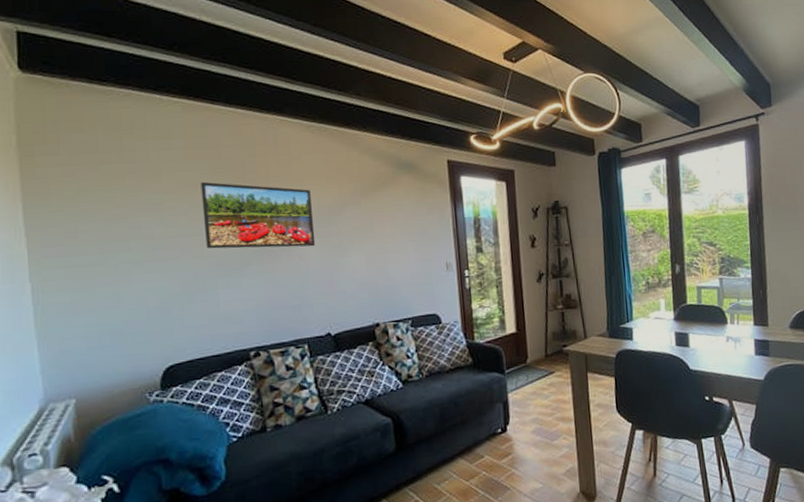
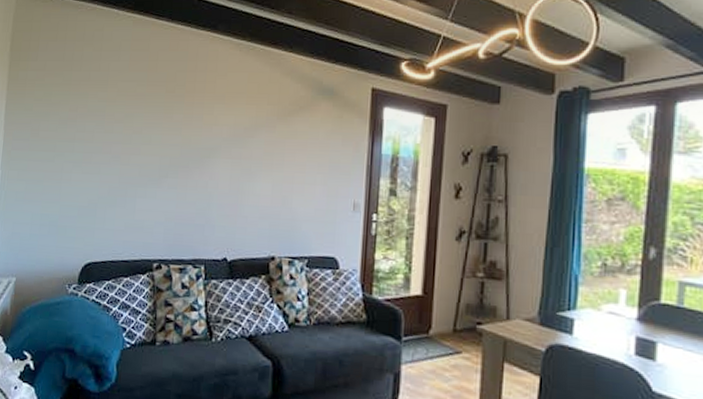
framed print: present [200,181,316,249] -> none [133,93,230,167]

